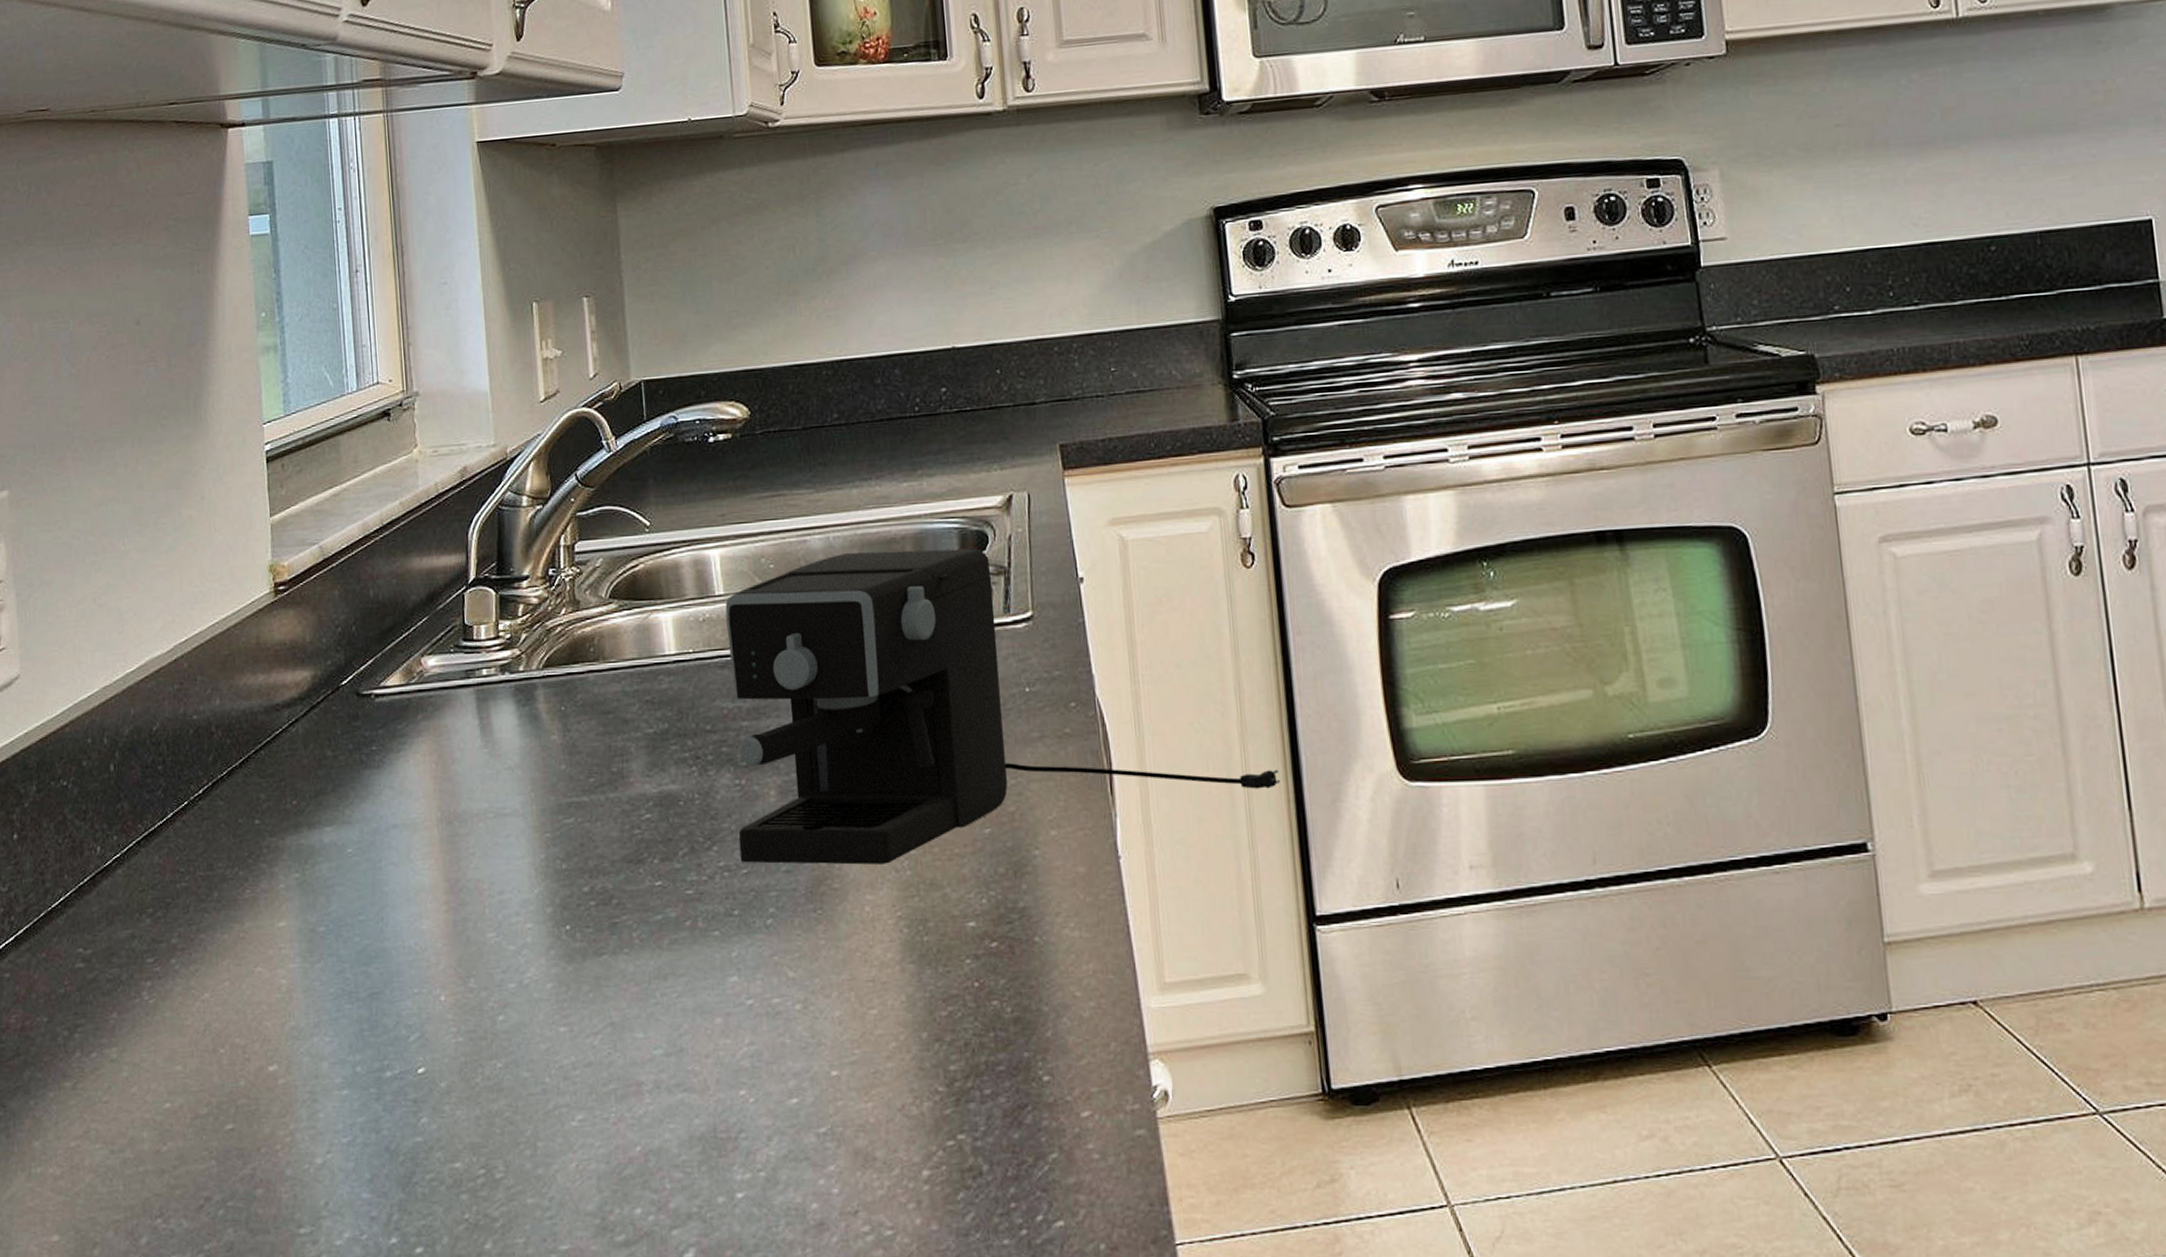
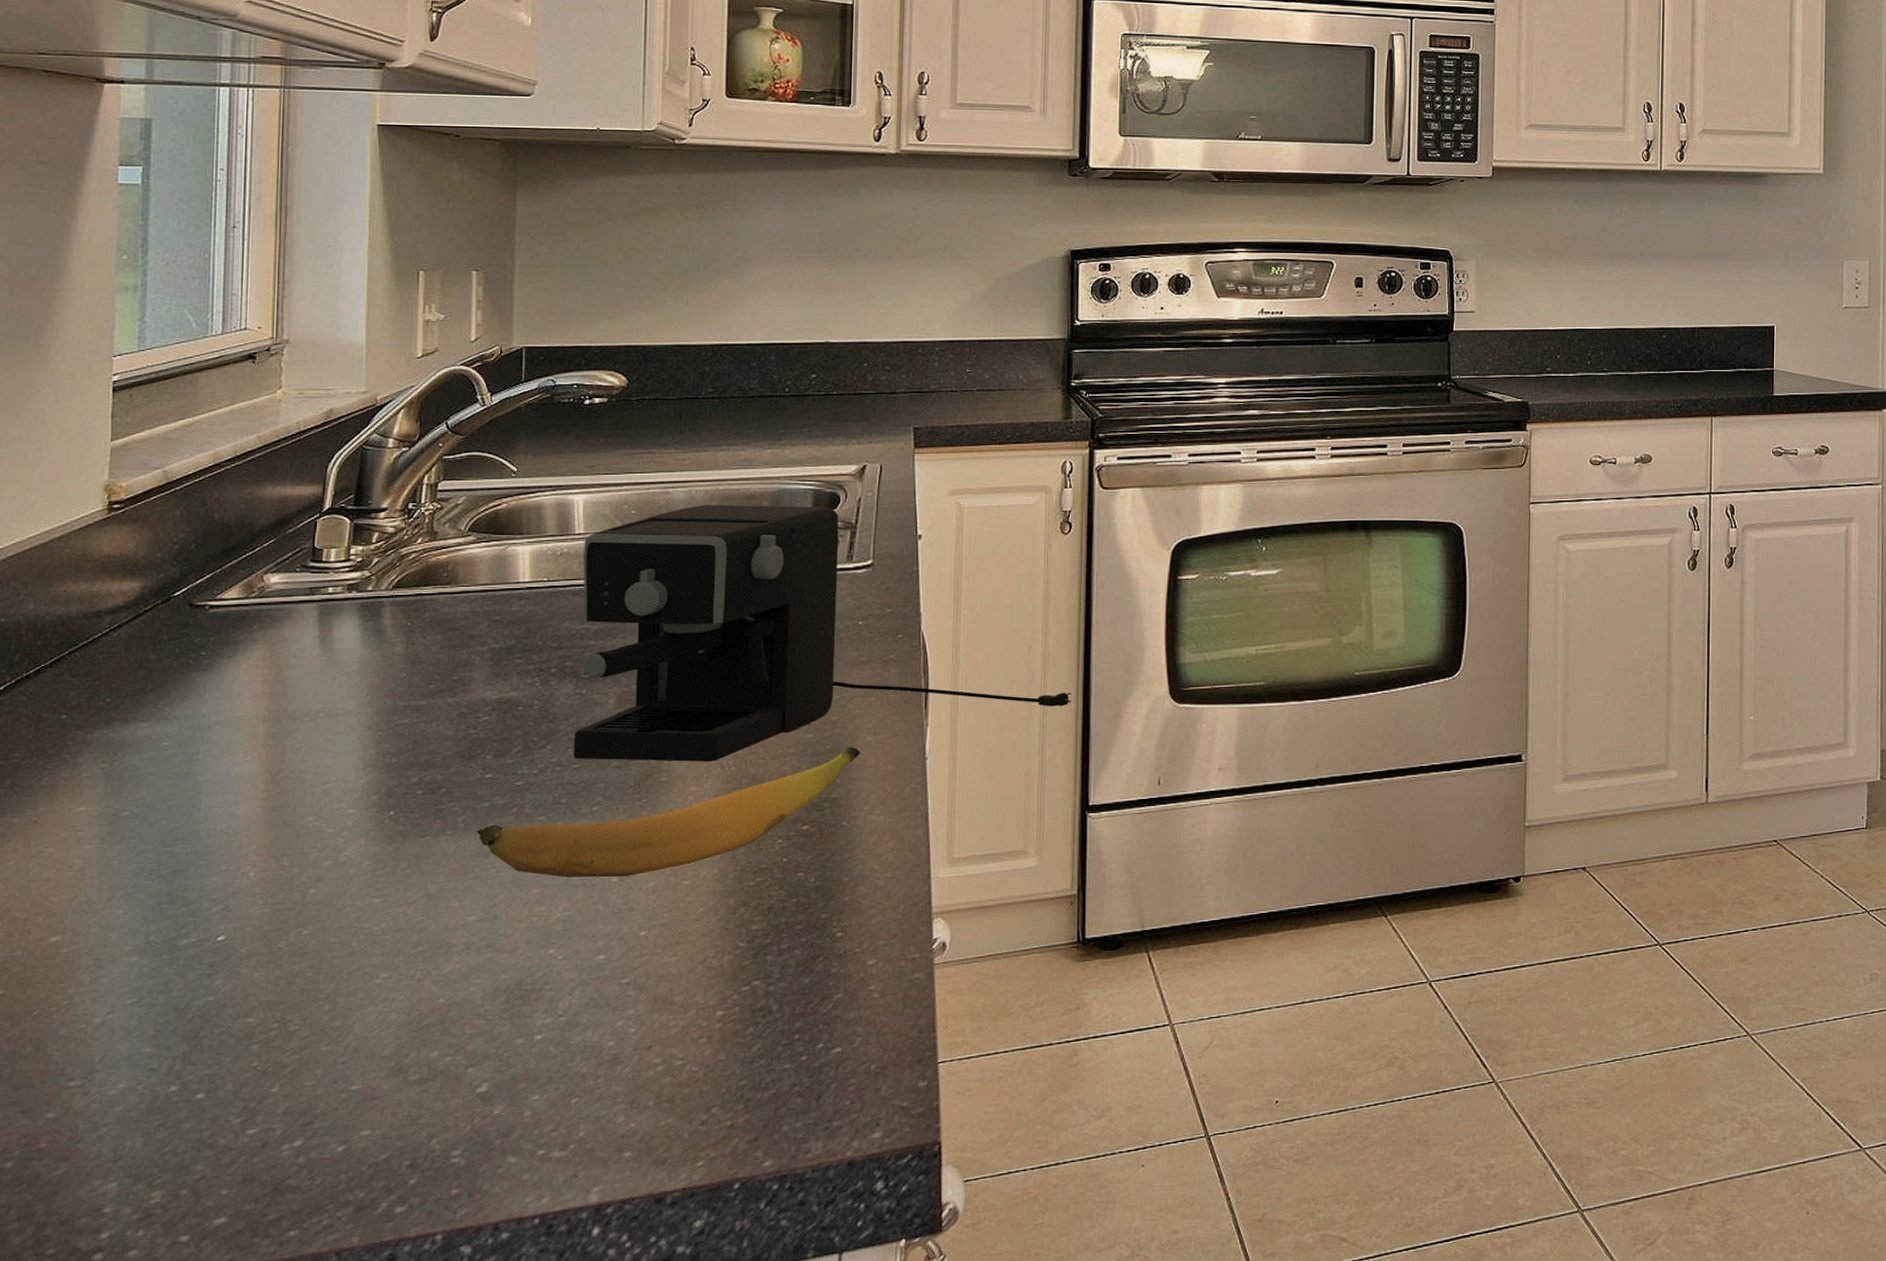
banana: none [652,843,1046,1004] -> present [476,746,861,878]

